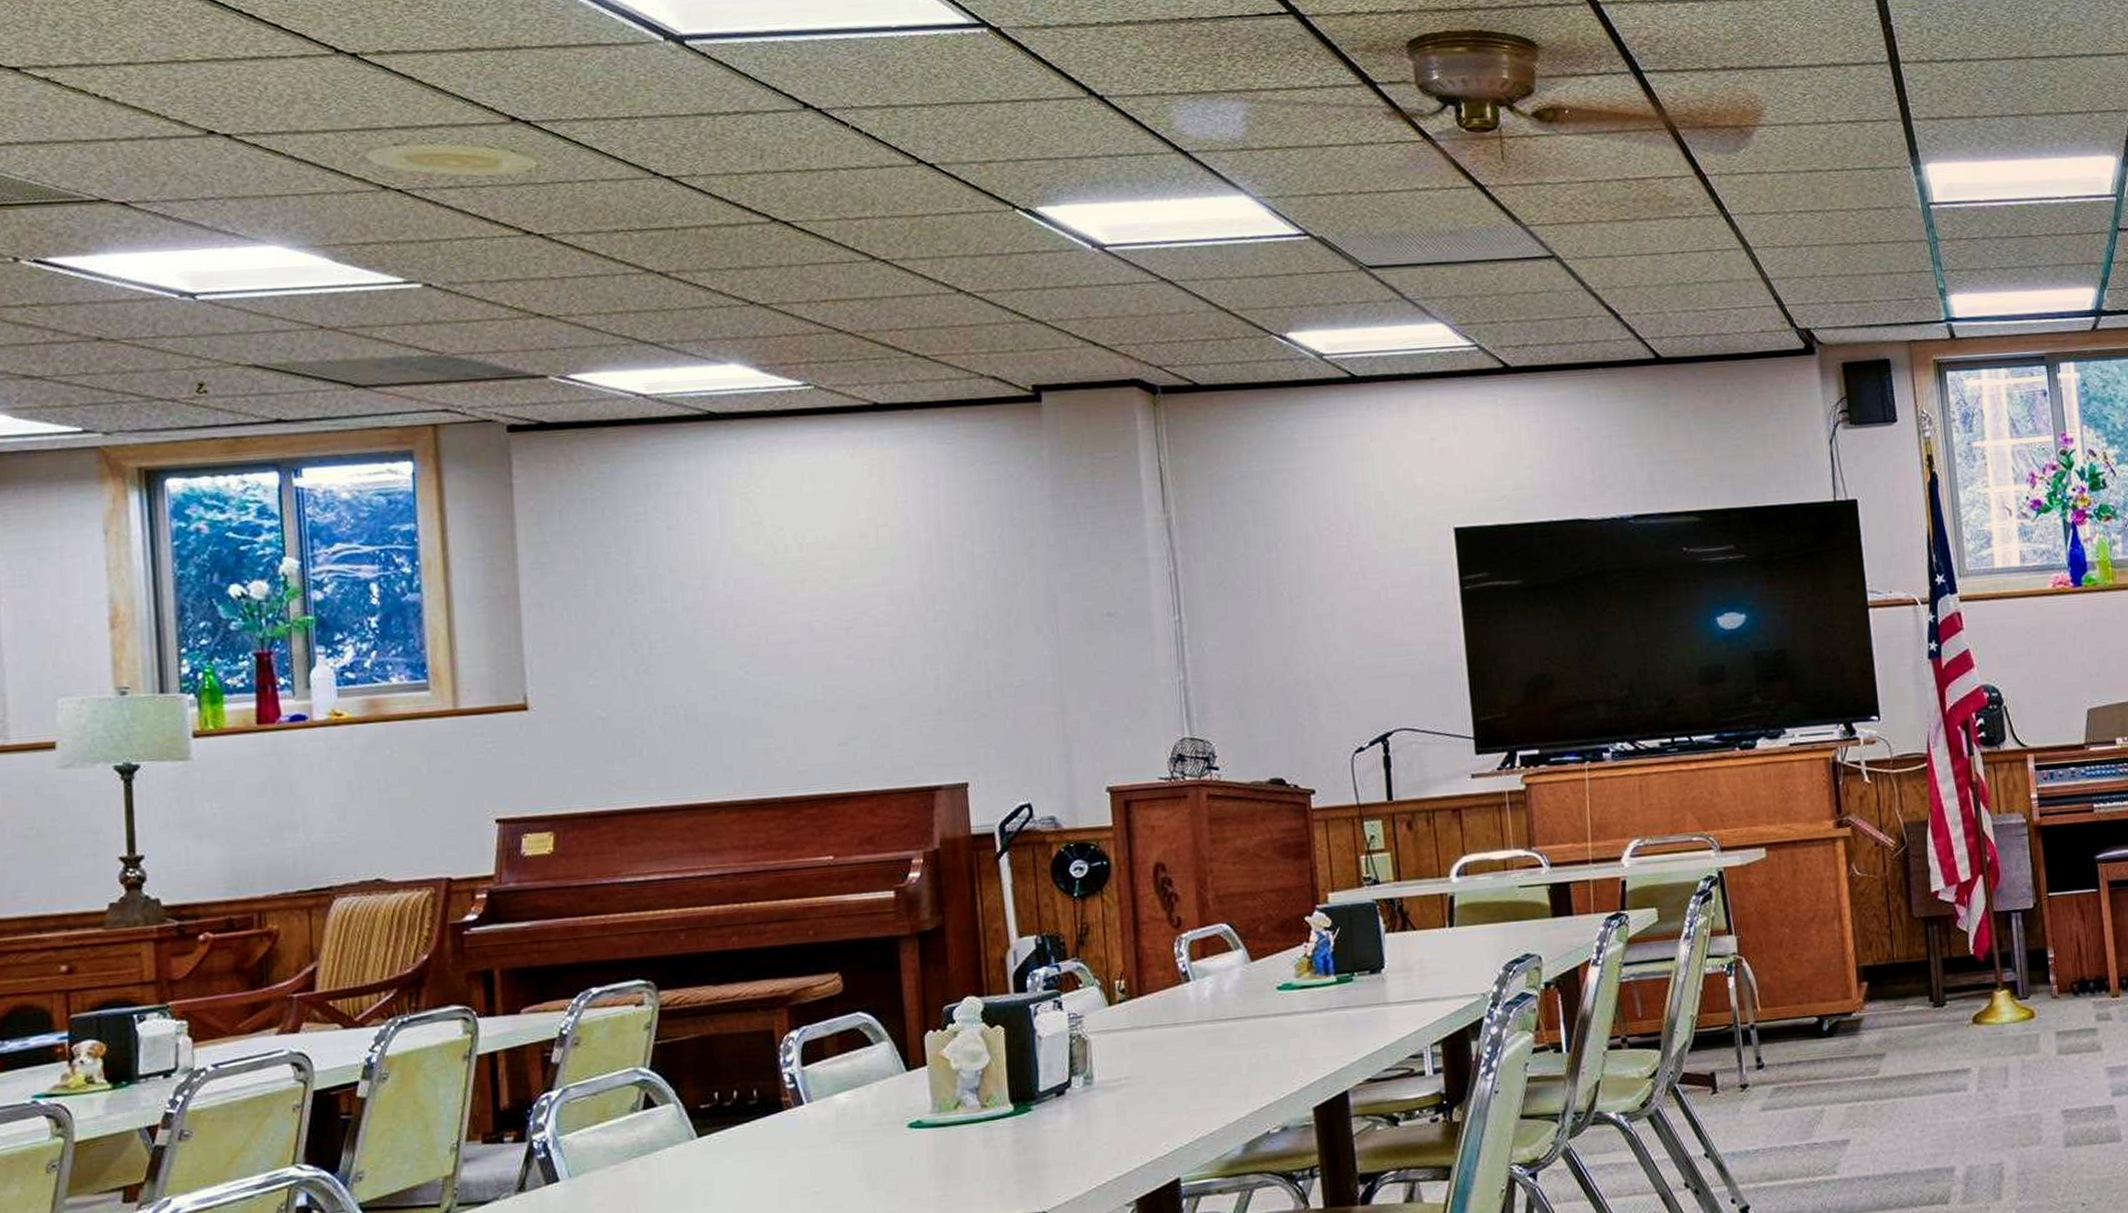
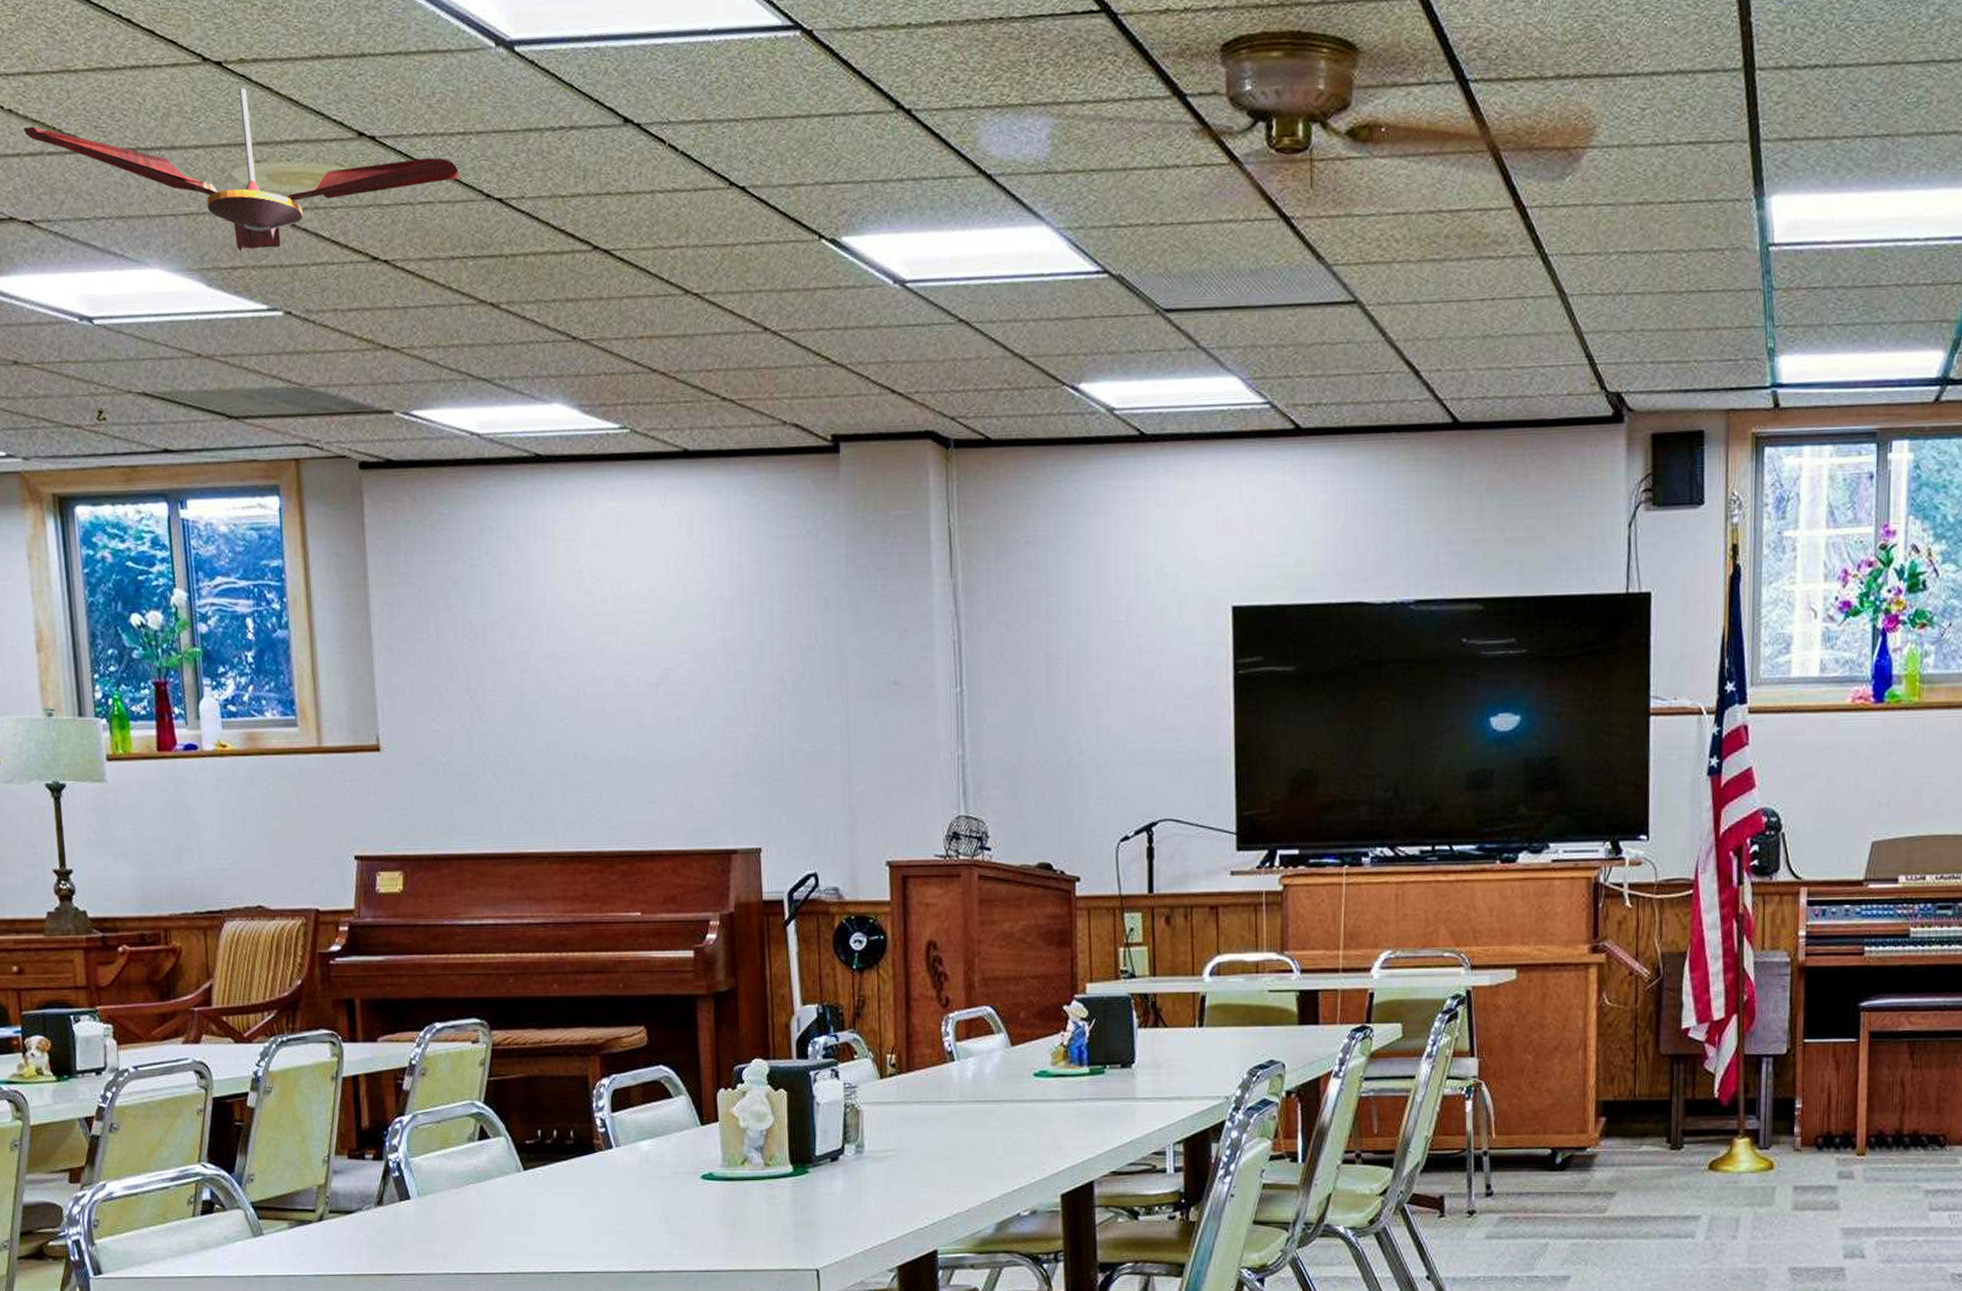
ceiling fan: none [121,77,624,229] -> present [23,88,459,253]

